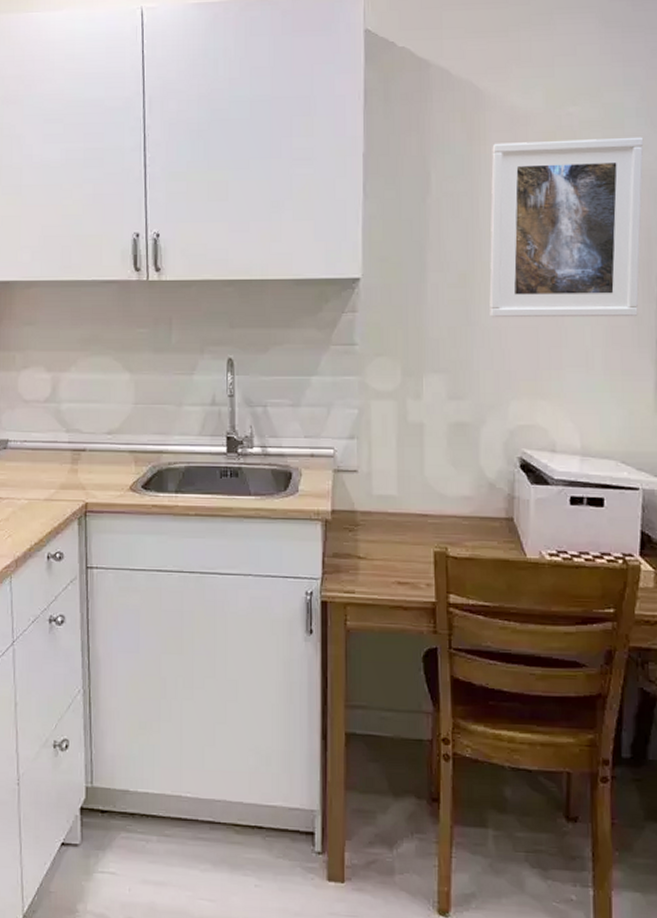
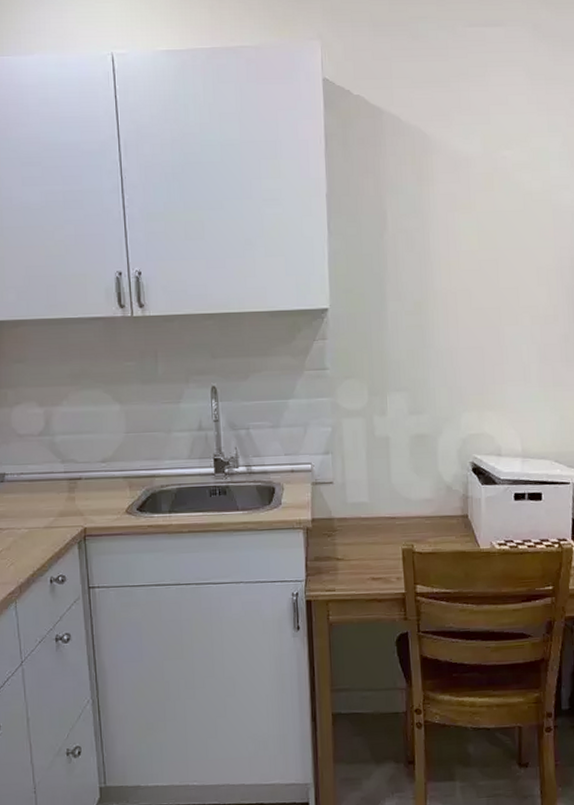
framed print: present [489,137,644,318] -> none [439,177,566,341]

